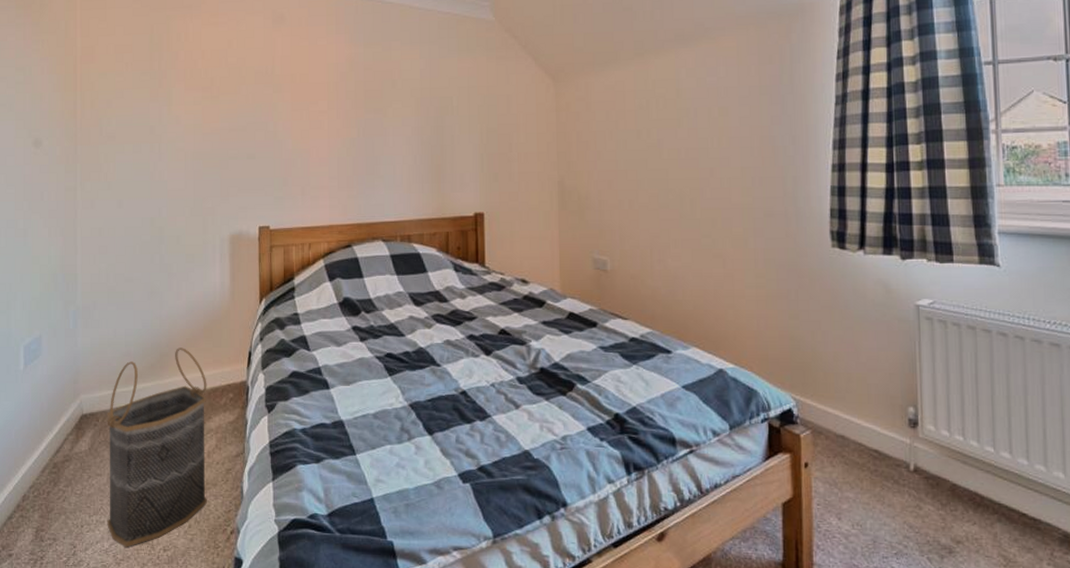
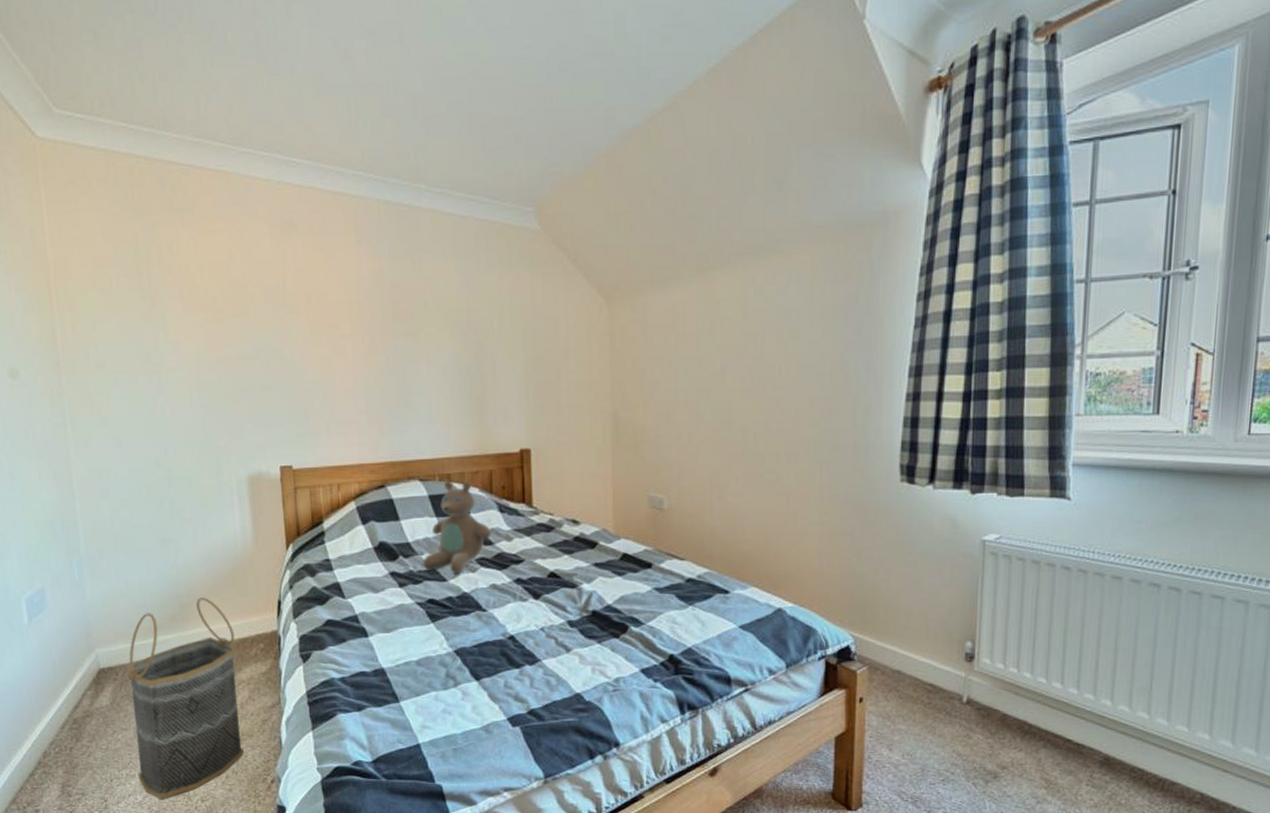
teddy bear: none [383,241,447,329] -> present [423,480,491,574]

